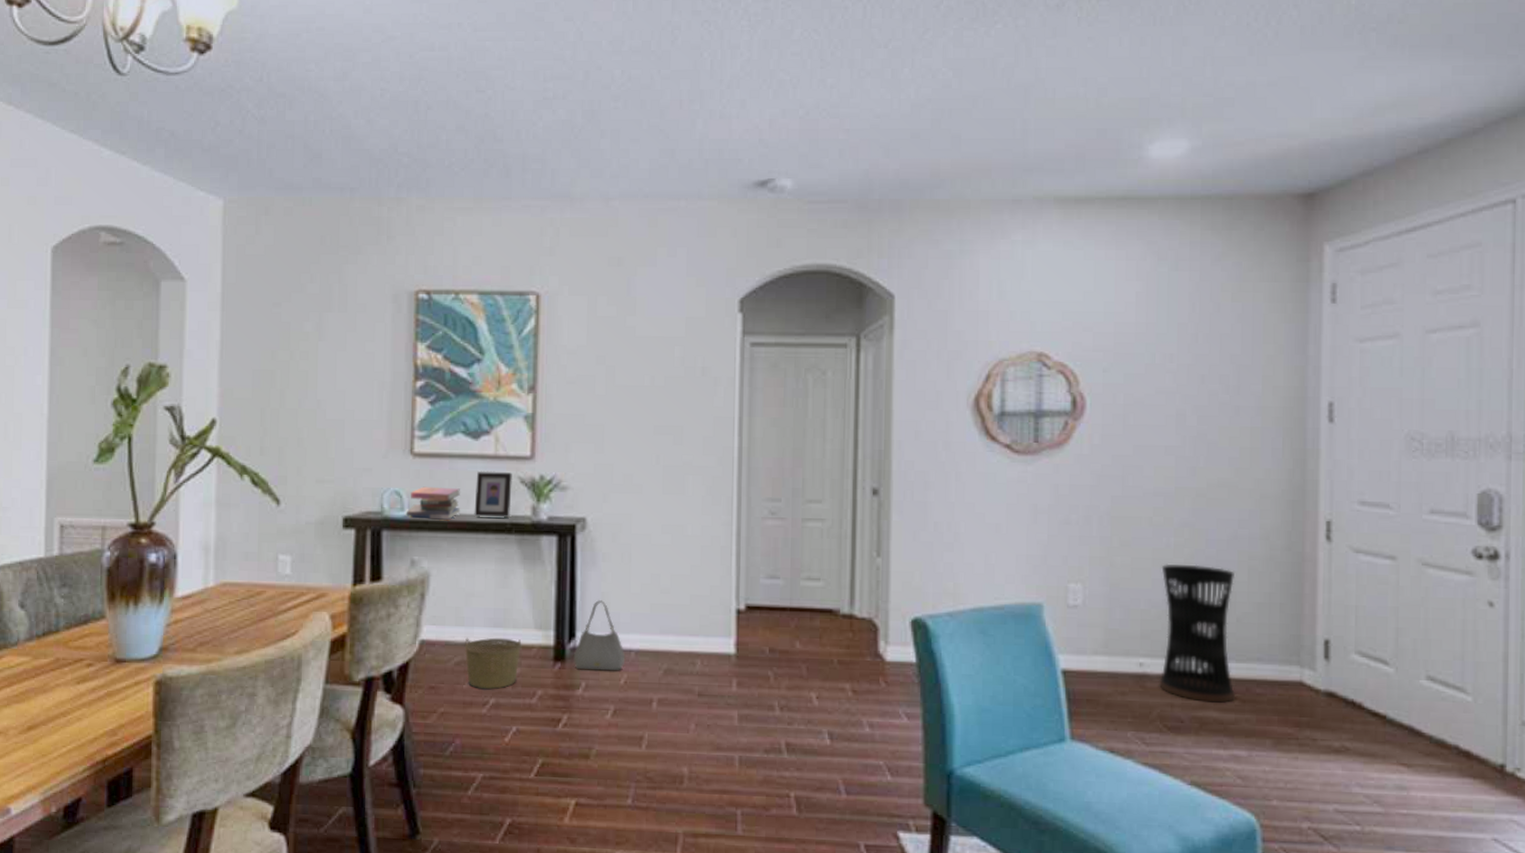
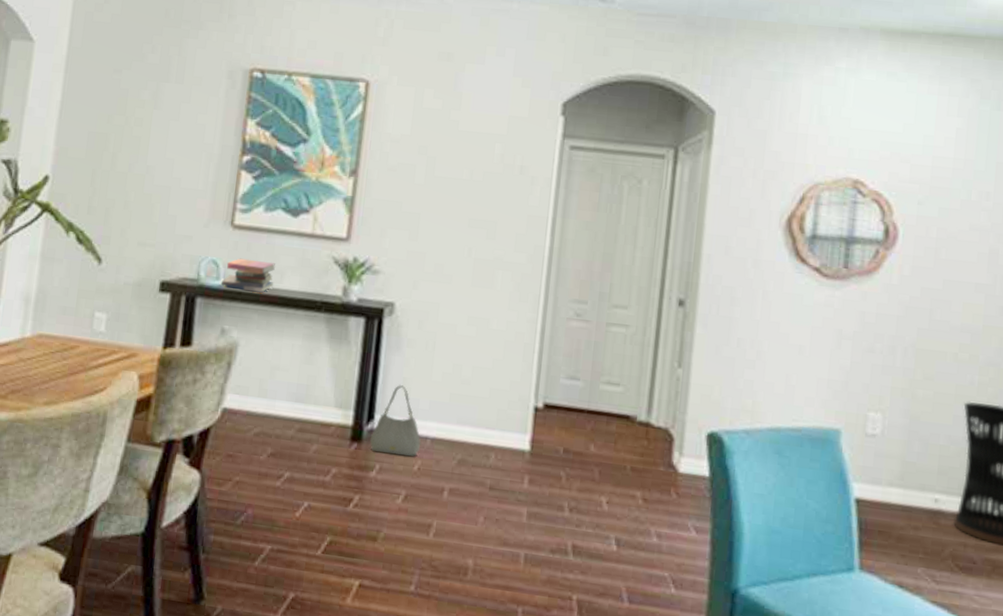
basket: present [464,637,522,689] -> none [264,410,321,463]
picture frame: present [474,472,512,518] -> none [286,248,327,296]

